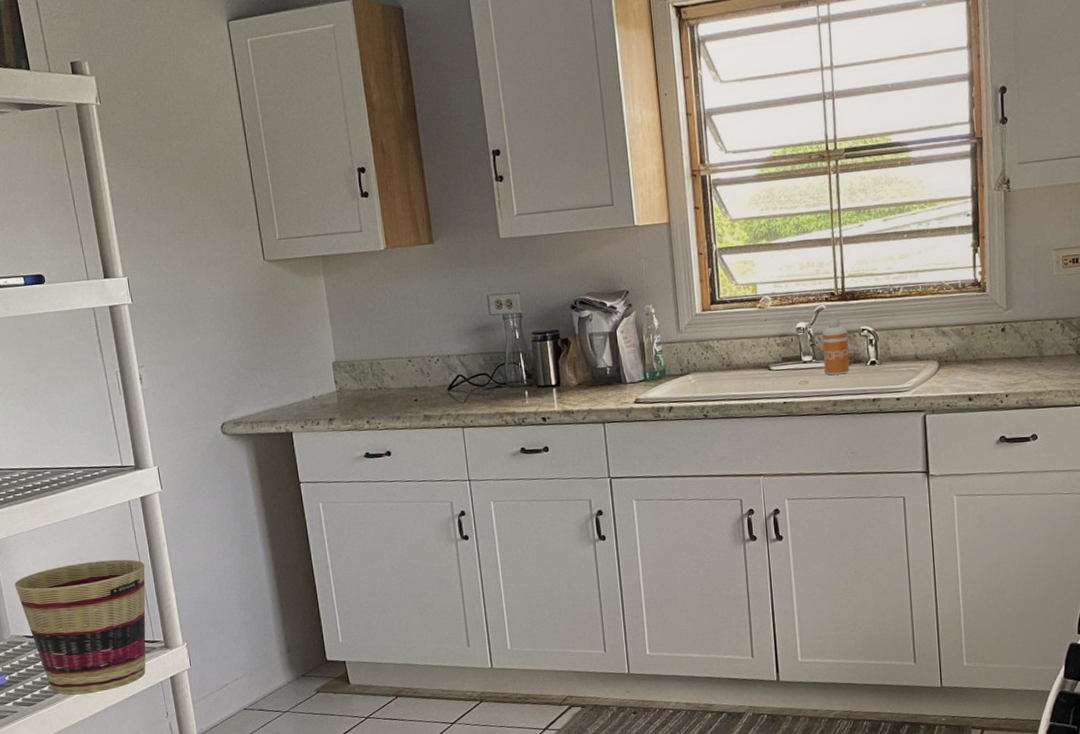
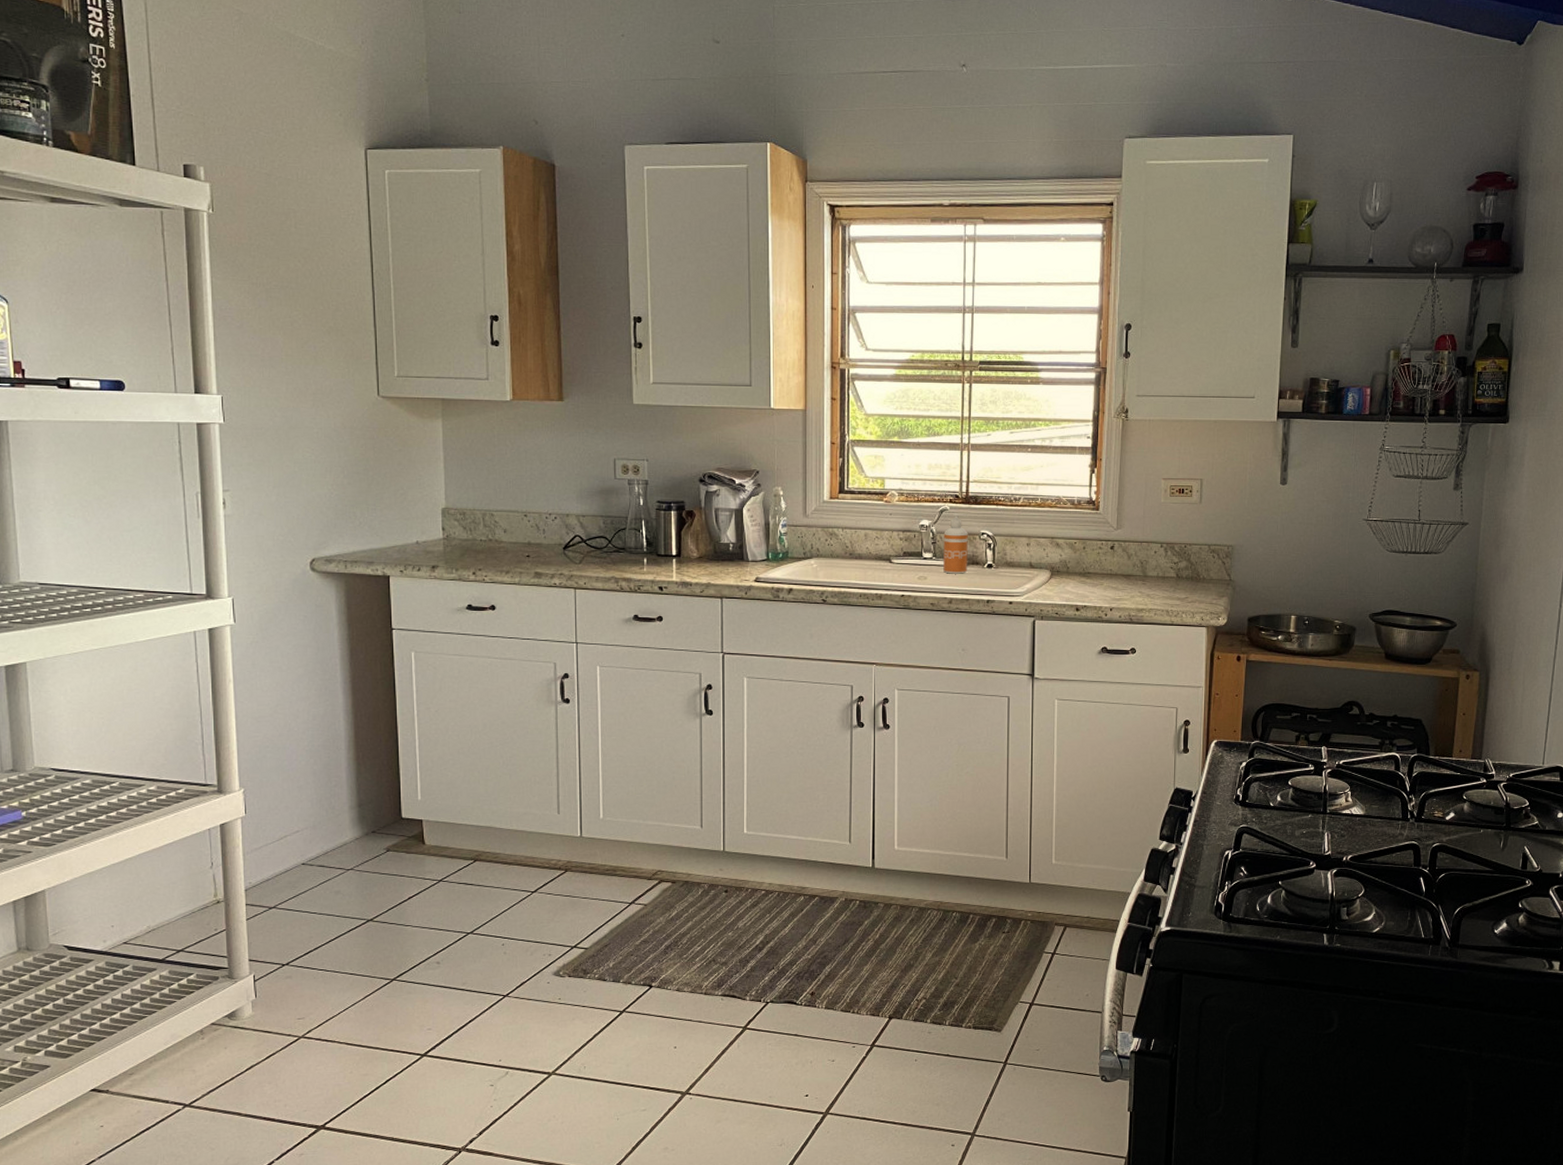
basket: present [14,559,146,695] -> none [46,693,205,837]

